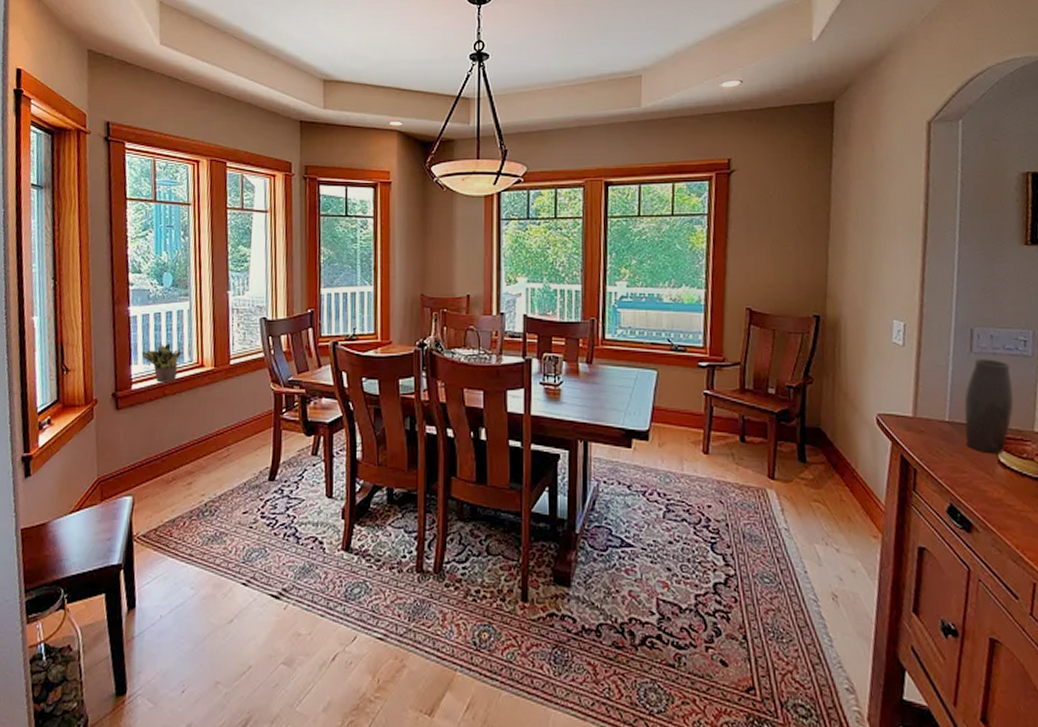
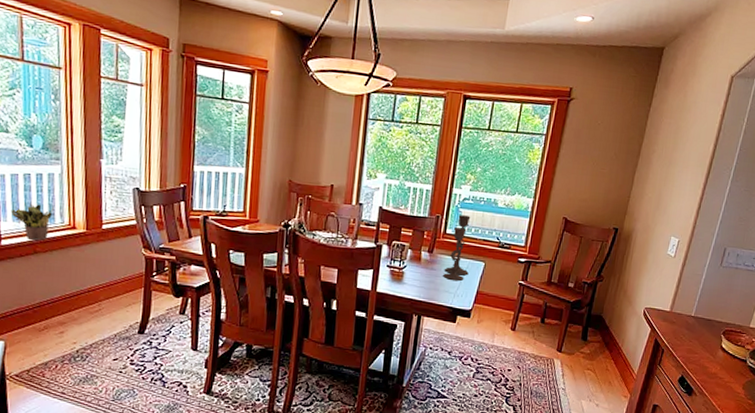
candlestick: none [608,316,639,396] -> present [443,215,471,282]
vase: present [964,359,1014,455] -> none [702,271,745,342]

